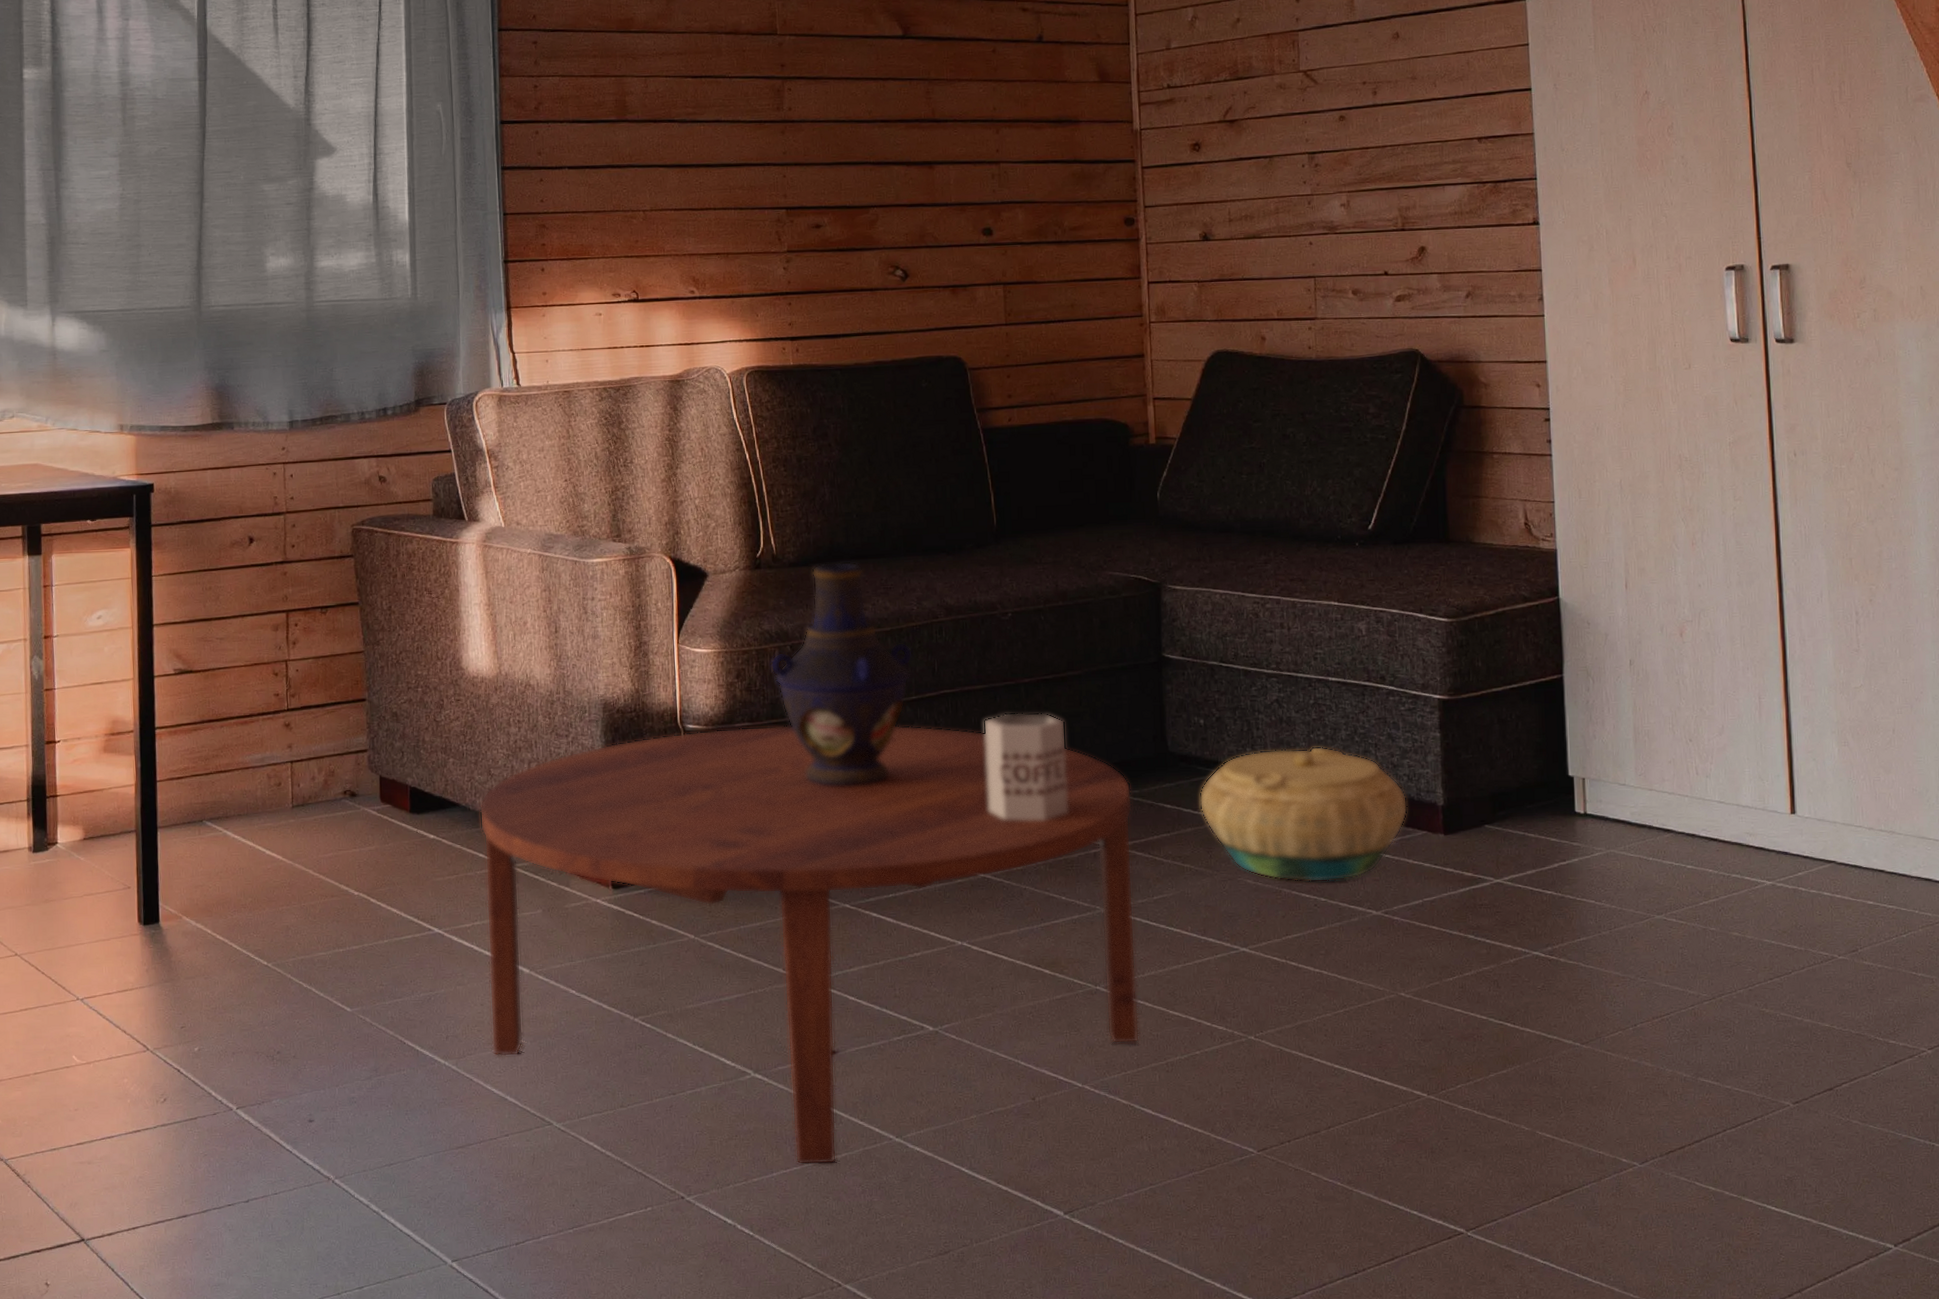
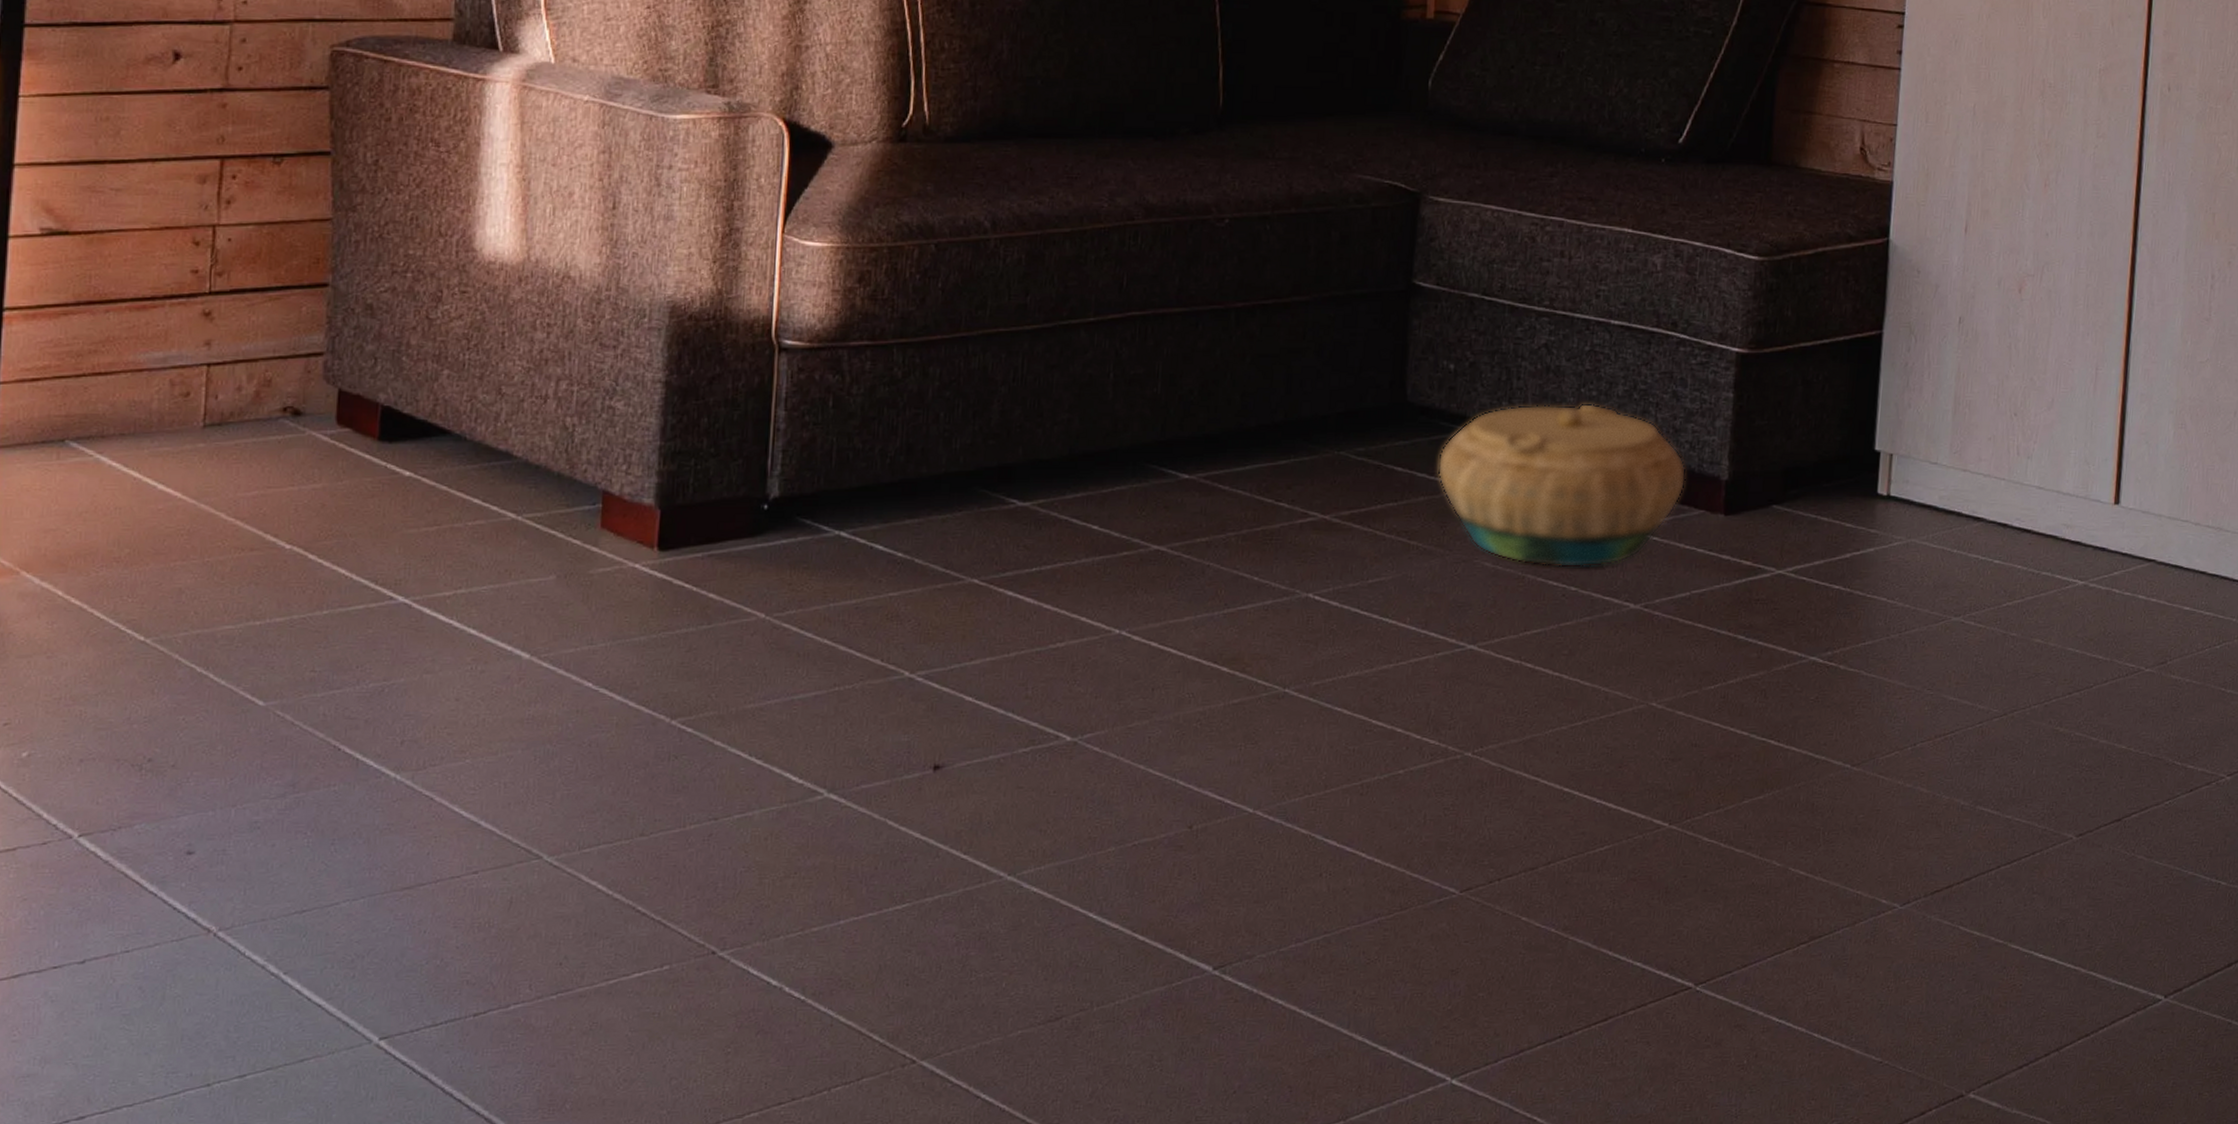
coffee table: present [479,725,1140,1165] -> none [466,346,1356,910]
vase: present [770,561,913,787] -> none [906,139,1096,429]
mug: present [982,712,1068,821] -> none [1173,344,1283,481]

